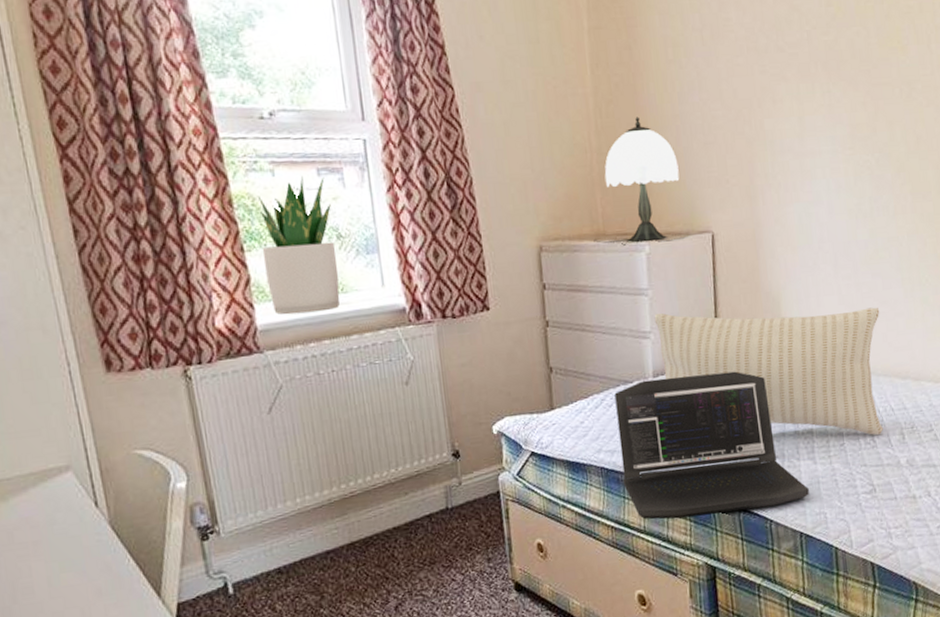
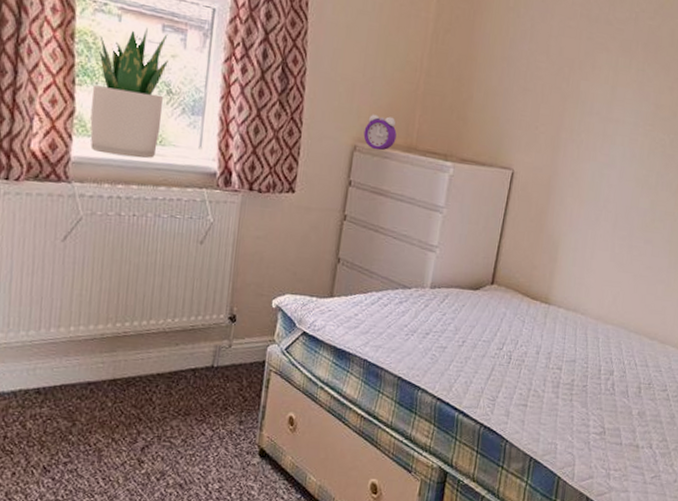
alarm clock: none [546,207,582,246] -> present [363,114,397,151]
table lamp: present [594,116,688,245] -> none [404,50,497,170]
laptop: present [614,371,809,520] -> none [381,289,547,429]
pillow: present [654,307,884,435] -> none [440,231,644,384]

